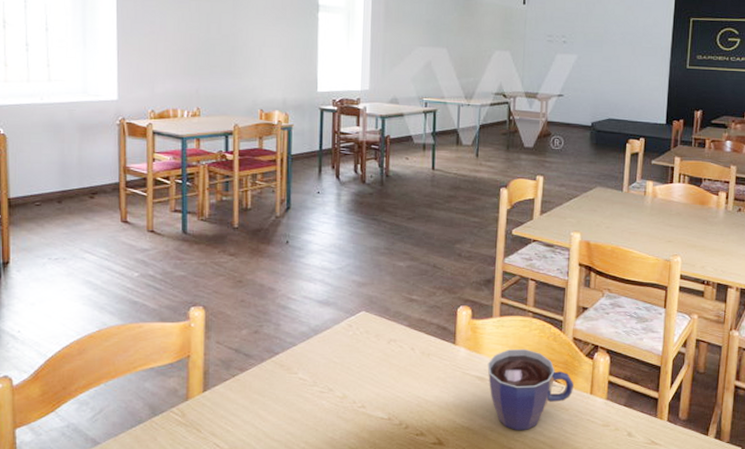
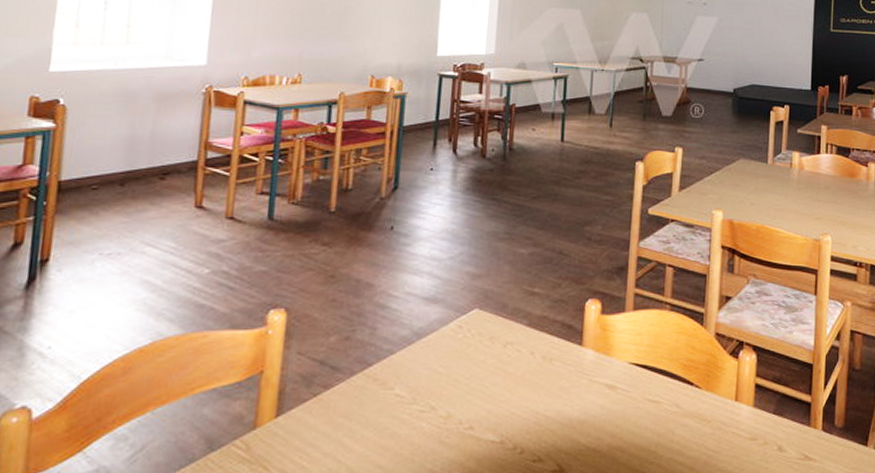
cup: present [487,348,575,430] -> none [618,348,718,450]

